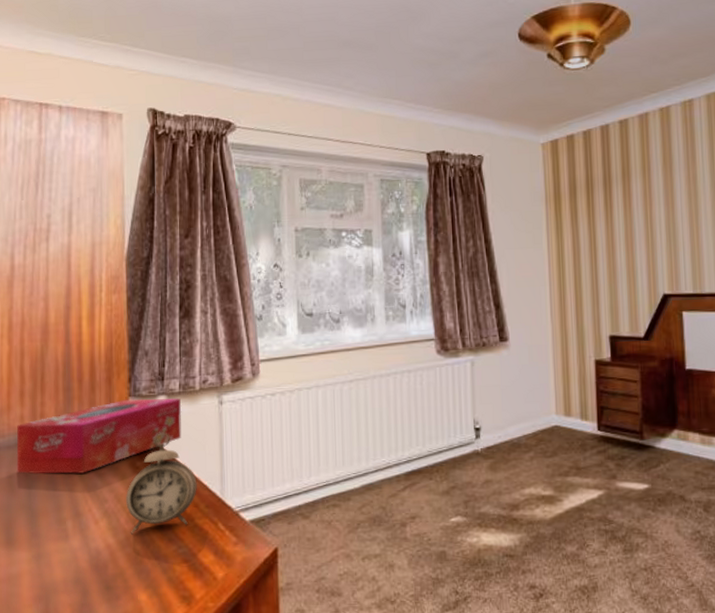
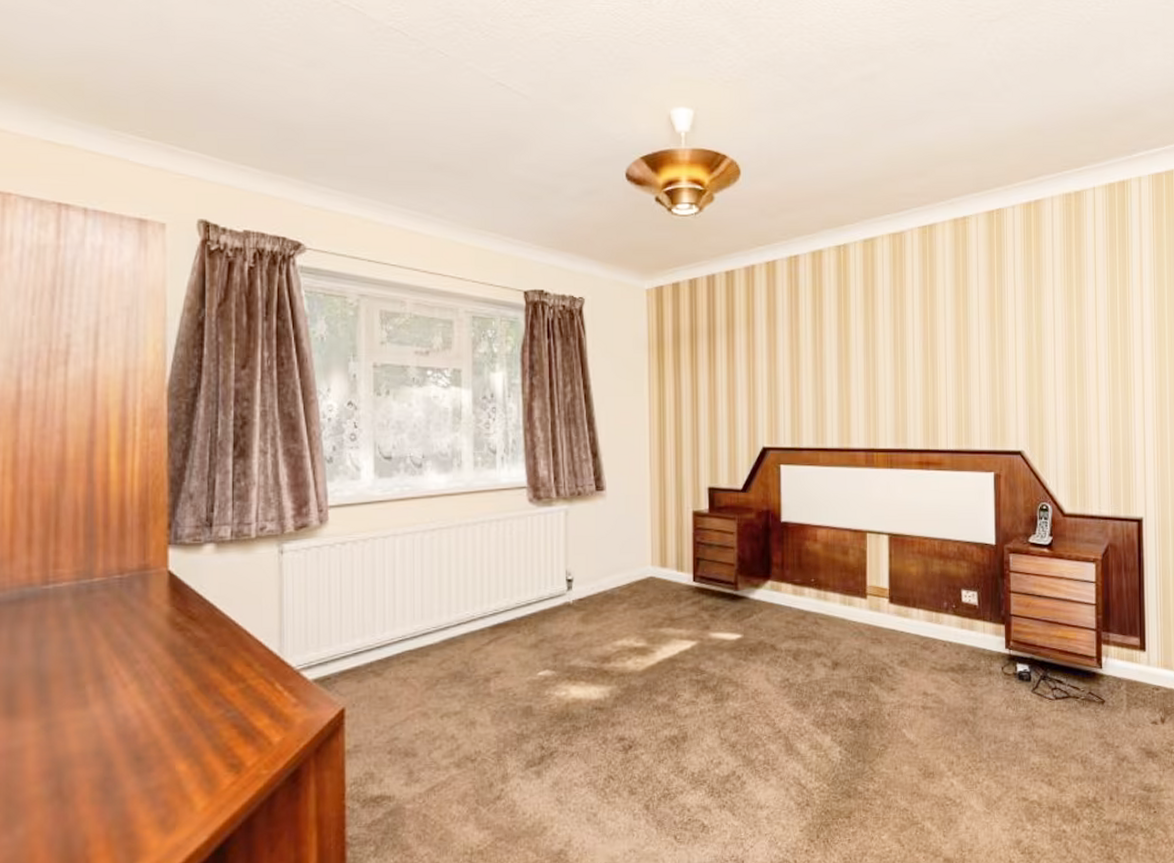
tissue box: present [16,398,182,474] -> none [21,547,234,632]
alarm clock: present [126,433,197,535] -> none [163,585,251,699]

